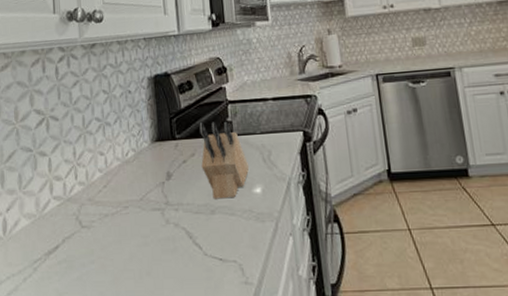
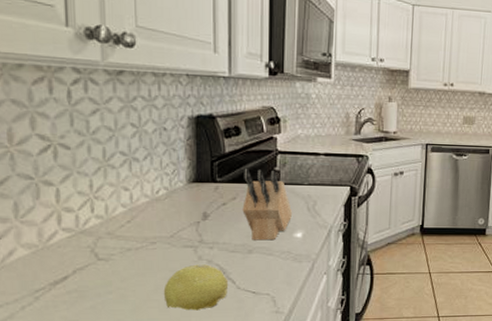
fruit: none [137,228,196,282] -> present [163,264,229,311]

